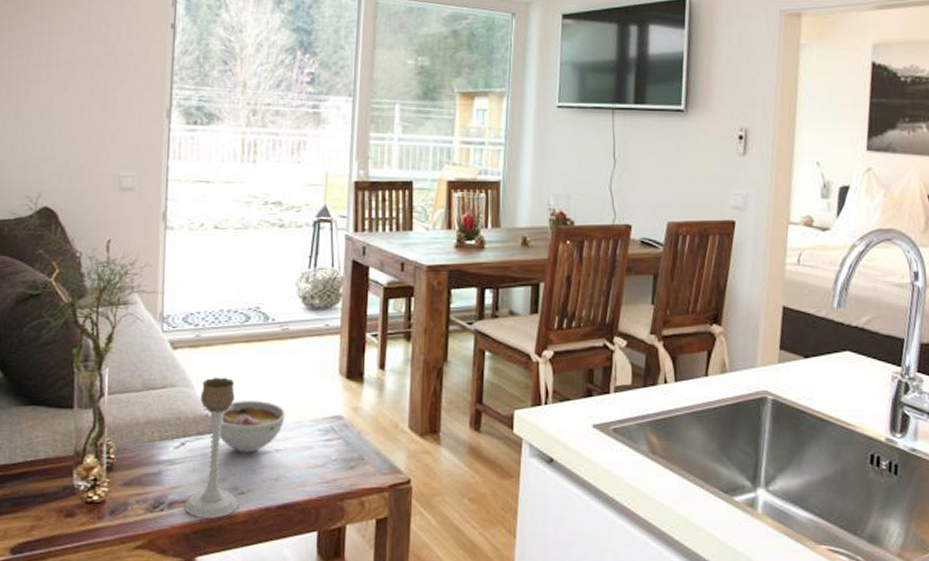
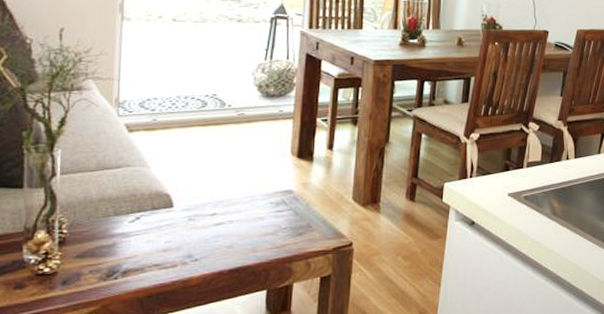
candle holder: present [184,377,238,519] -> none [138,157,192,284]
bowl: present [219,401,285,453] -> none [174,178,239,225]

